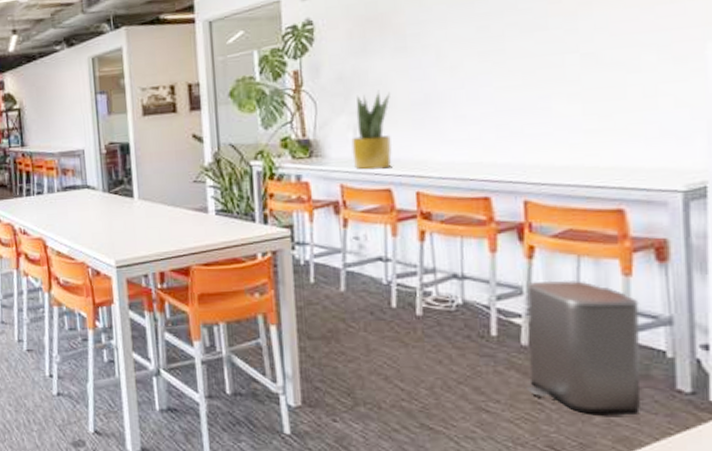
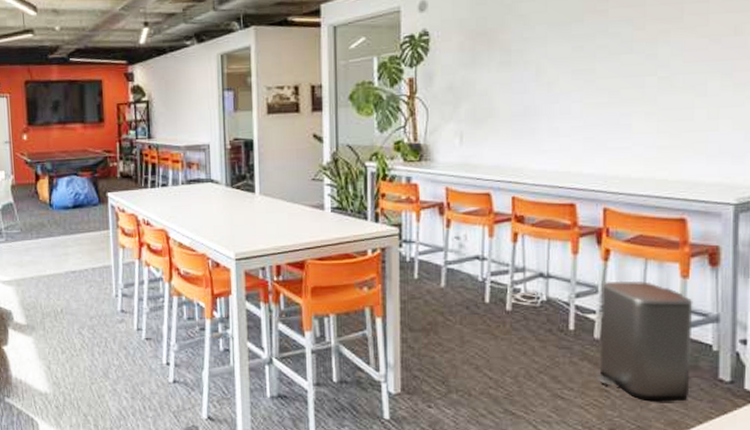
planter: present [351,90,393,170] -> none [458,100,494,175]

